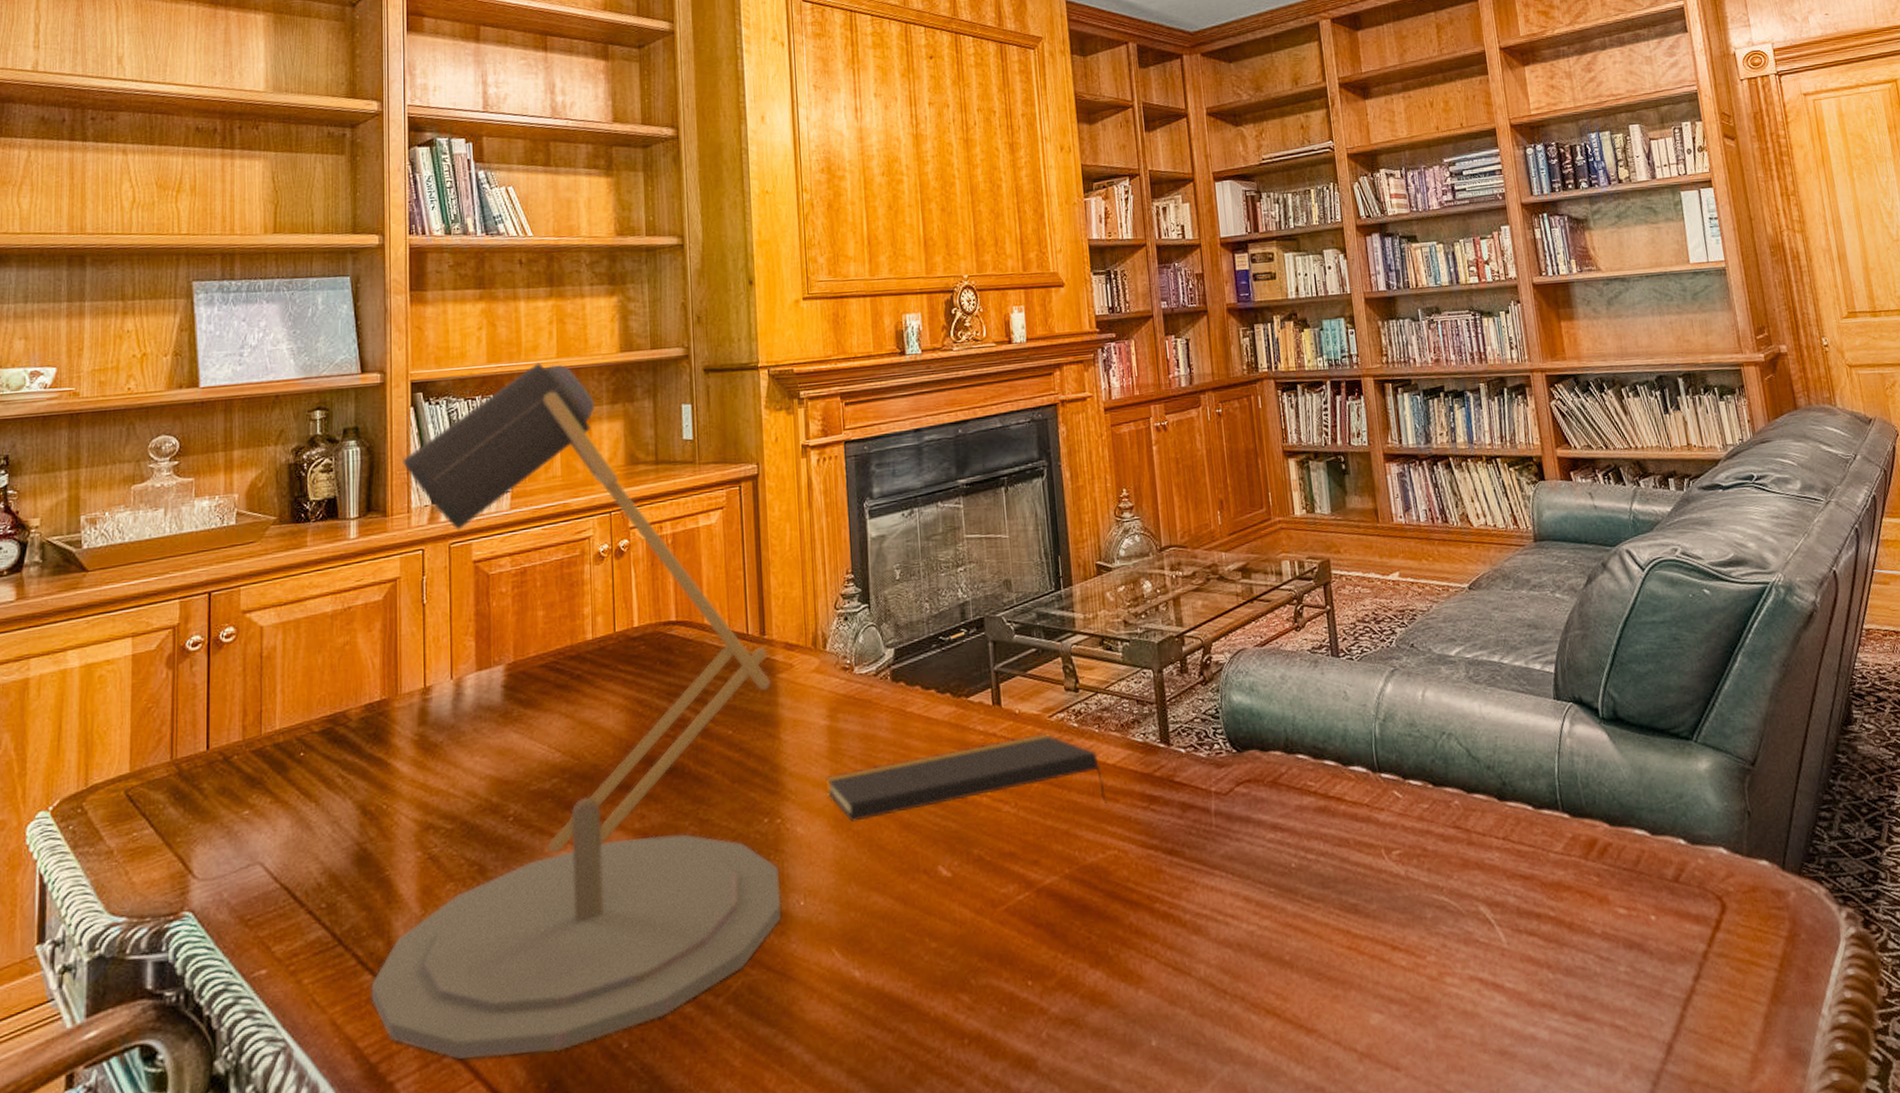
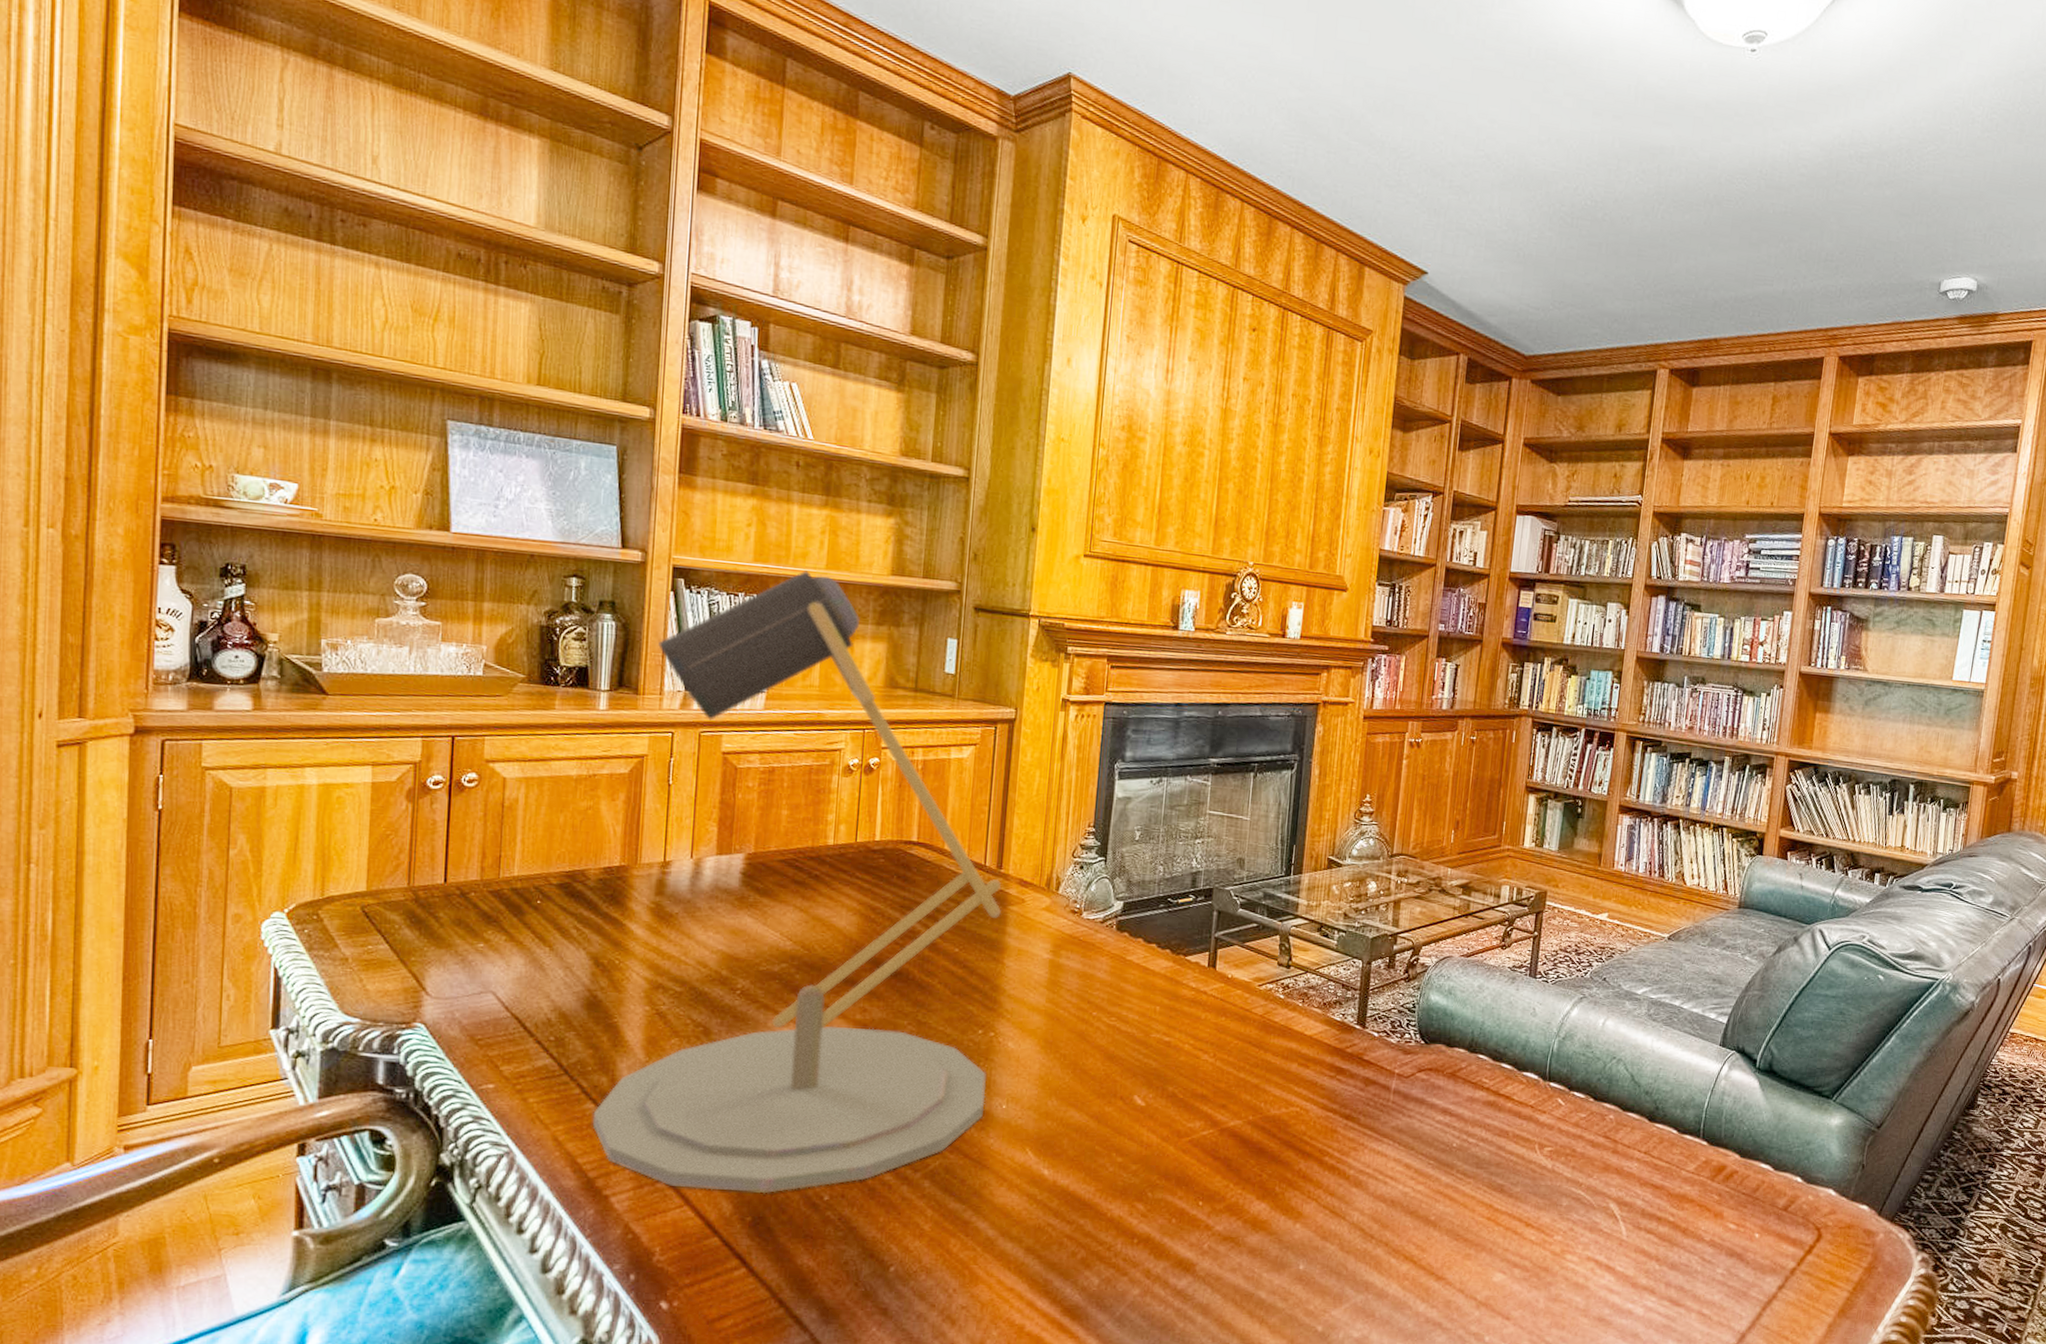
notepad: present [825,733,1107,822] -> none [1040,998,1299,1067]

